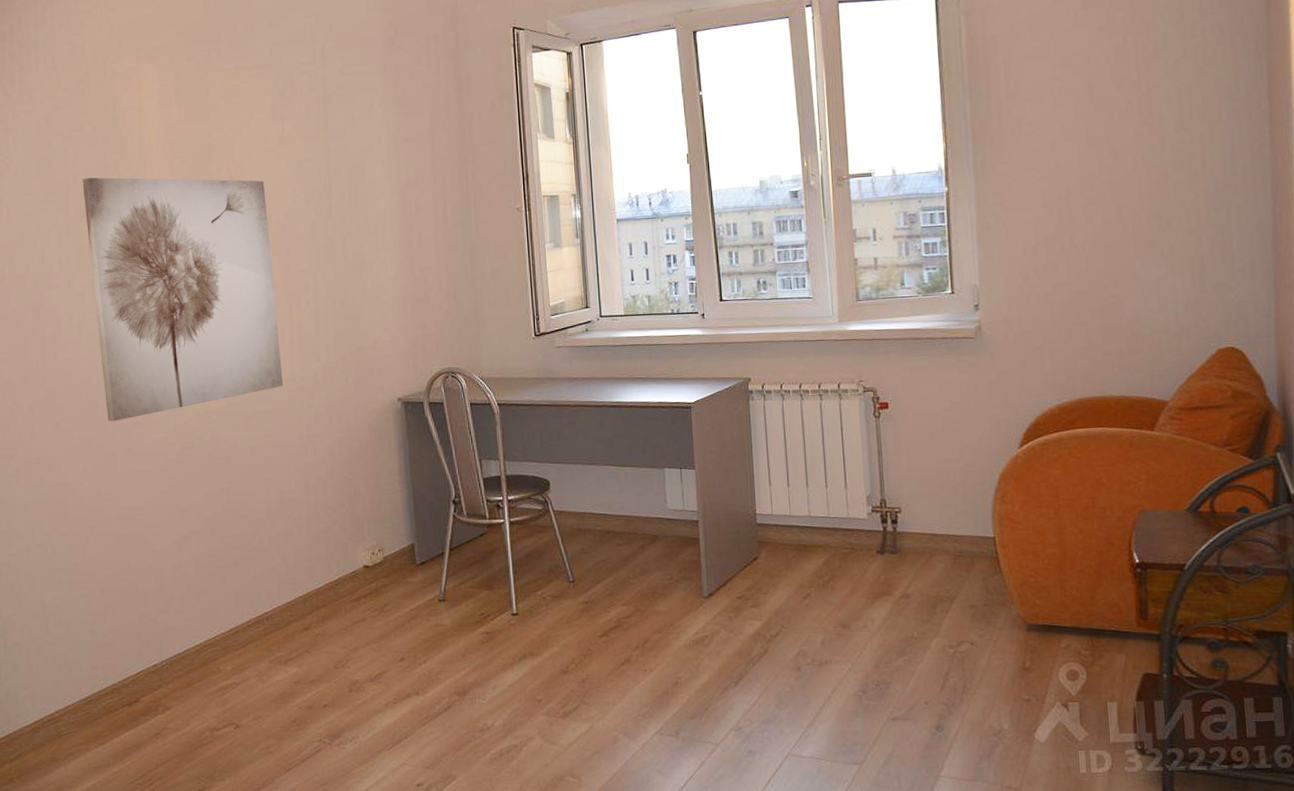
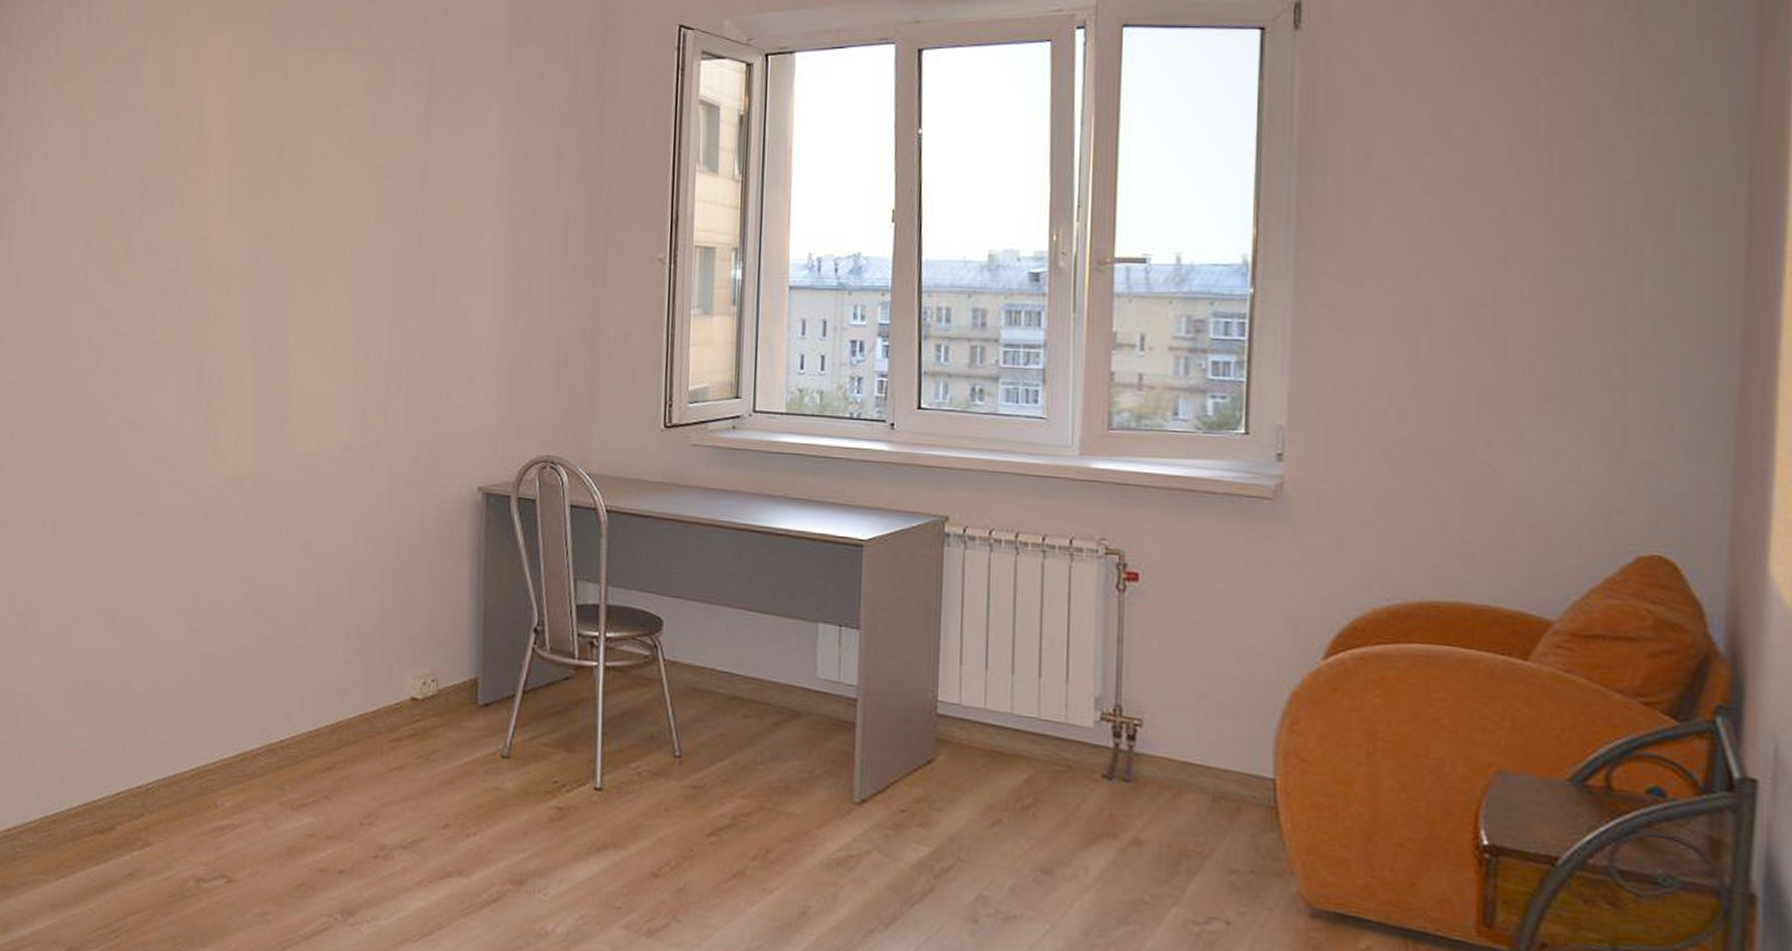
wall art: present [82,177,283,422] -> none [118,169,343,474]

